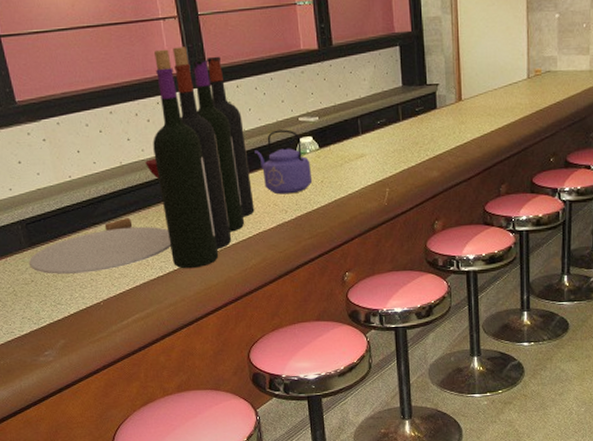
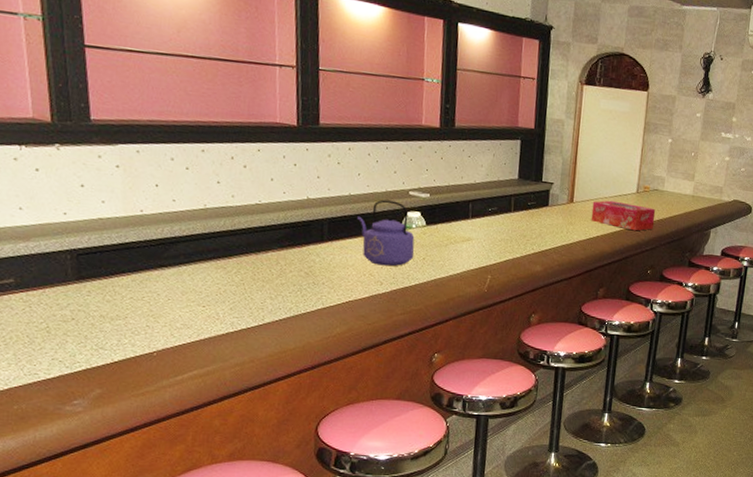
wine bottle: present [28,47,255,274] -> none [72,95,350,330]
tissue box: none [482,91,551,119] -> present [591,200,656,231]

